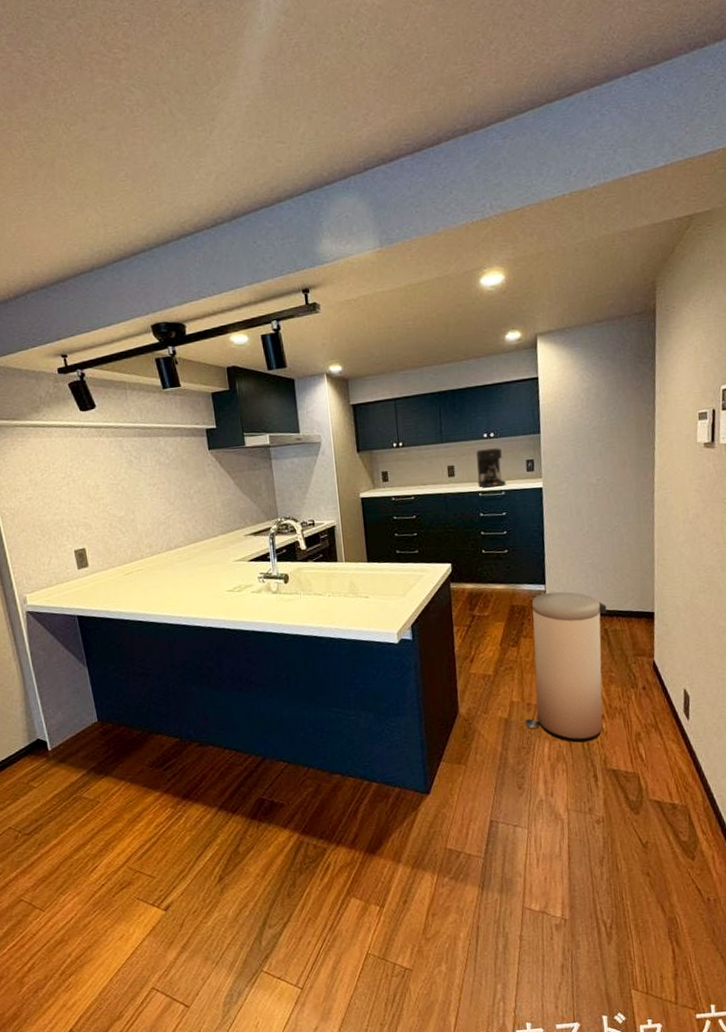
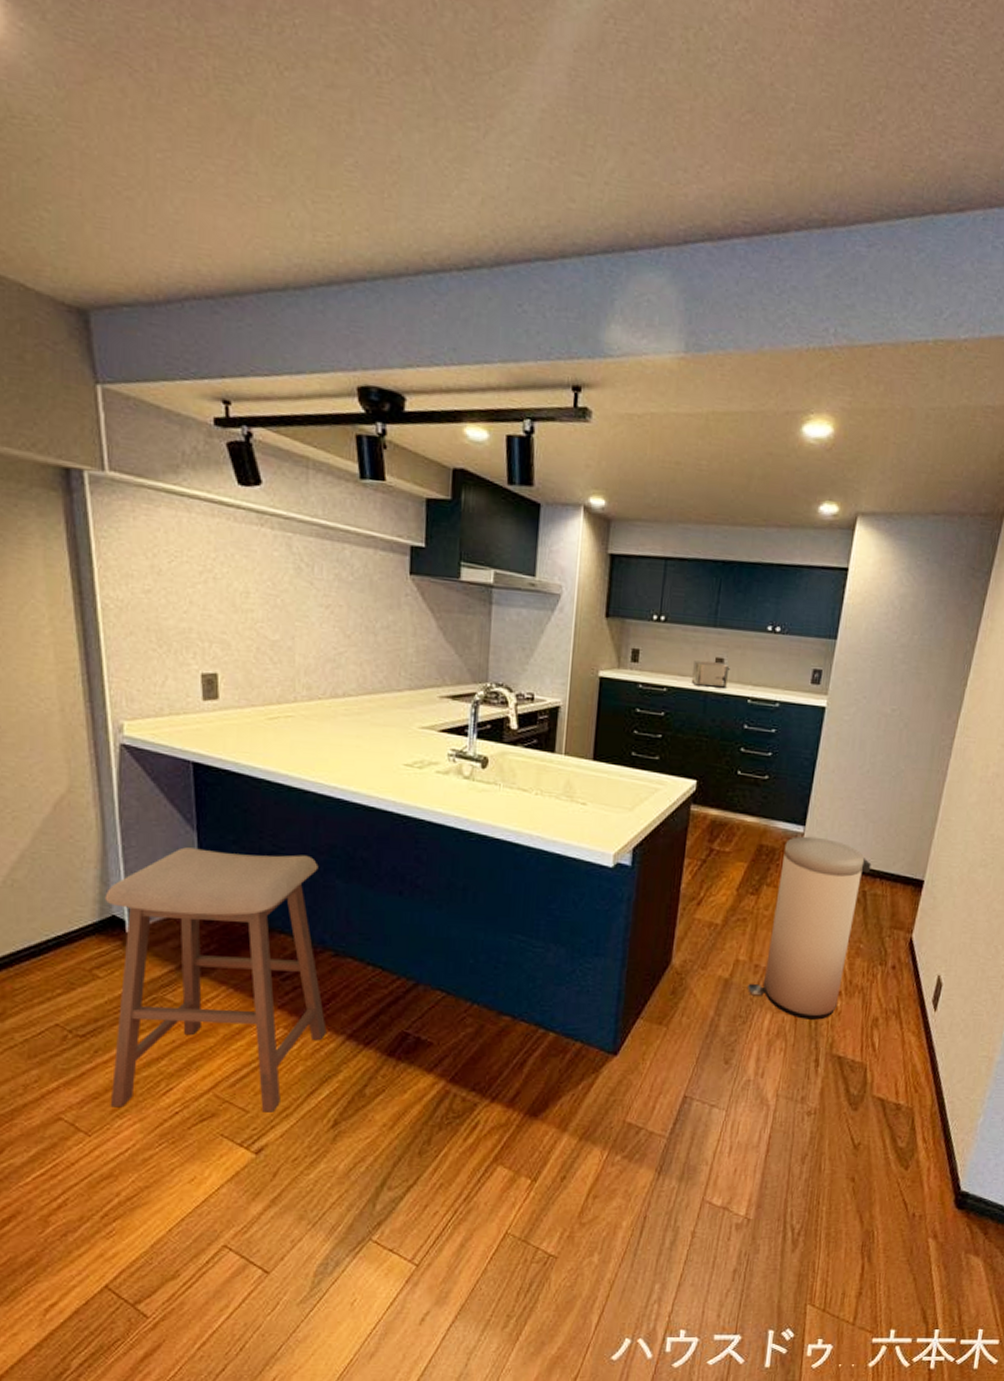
bar stool: none [30,671,203,887] -> present [104,847,327,1112]
toaster: none [430,468,461,492] -> present [691,660,731,689]
coffee maker: present [476,448,506,488] -> none [749,645,786,696]

